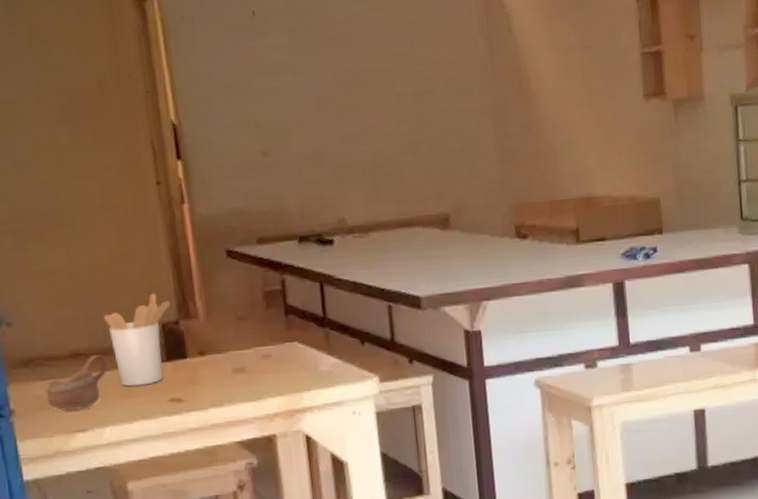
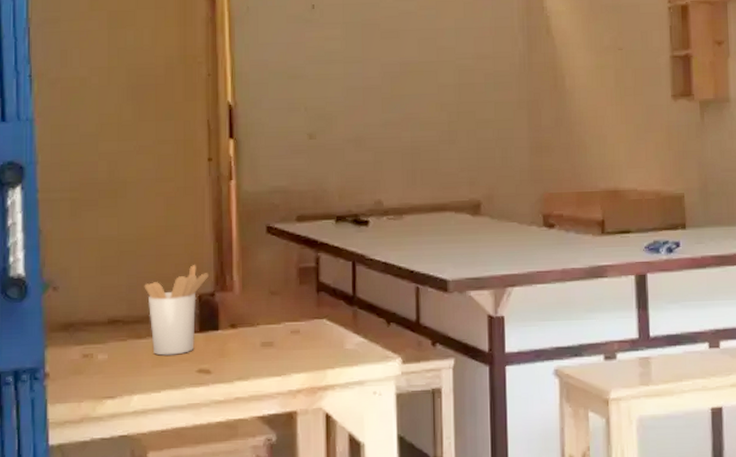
cup: present [46,355,109,411] -> none [81,322,144,376]

